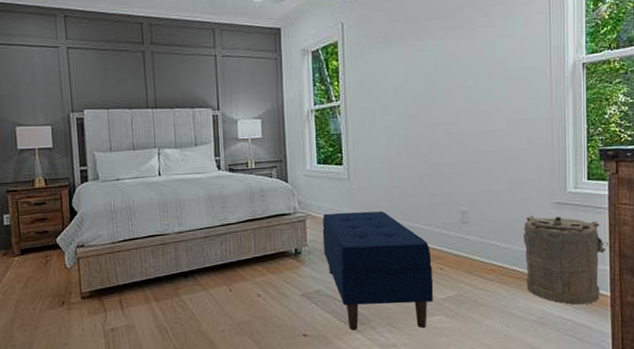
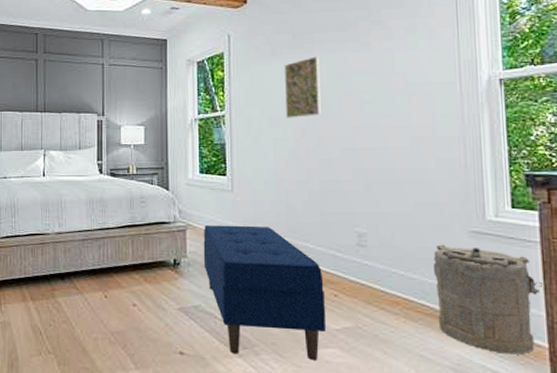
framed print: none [396,44,431,106] -> present [285,56,322,118]

